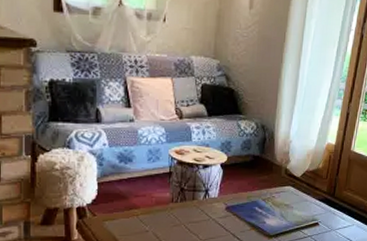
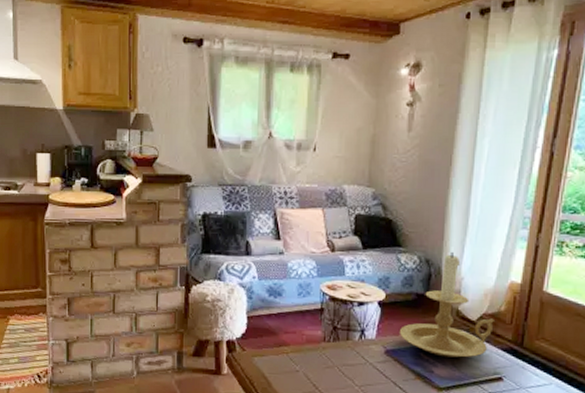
candle holder: none [238,118,314,209] -> present [399,251,494,358]

